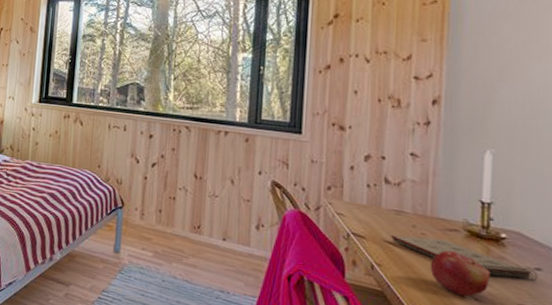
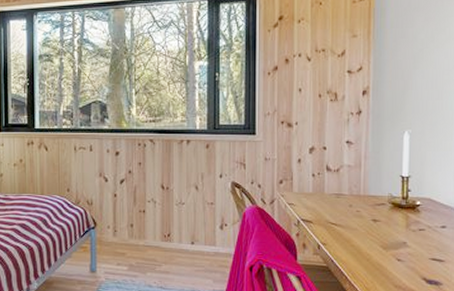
notepad: present [390,235,538,281] -> none [332,213,444,240]
fruit: present [430,250,492,297] -> none [364,222,410,259]

